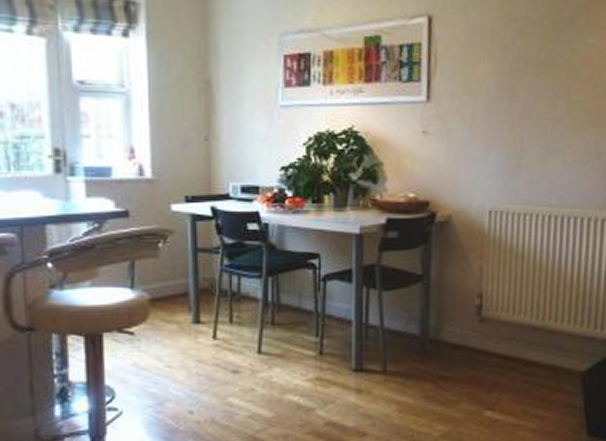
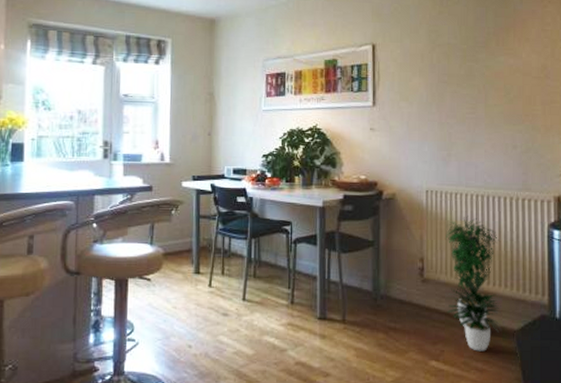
potted plant: none [506,241,572,398] -> present [446,216,501,351]

